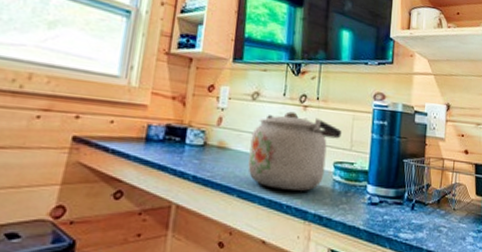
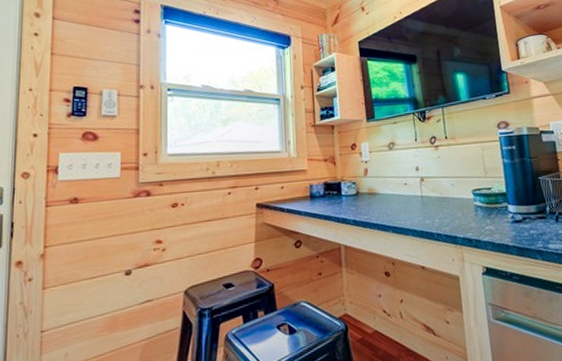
kettle: present [248,111,342,191] -> none [394,153,474,221]

